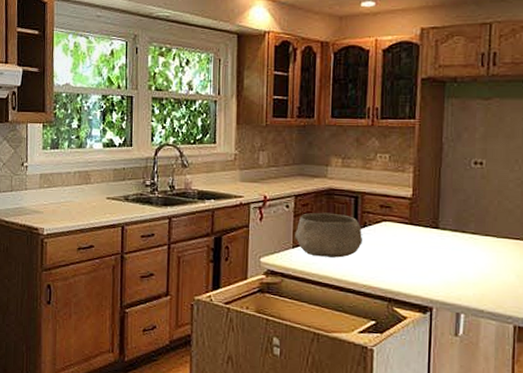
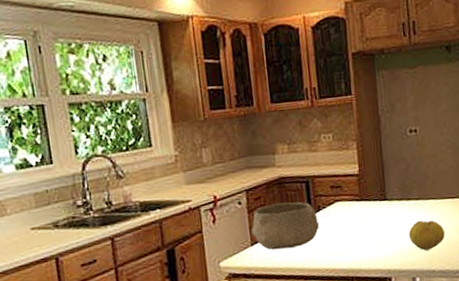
fruit: none [458,255,500,288] -> present [408,220,445,251]

